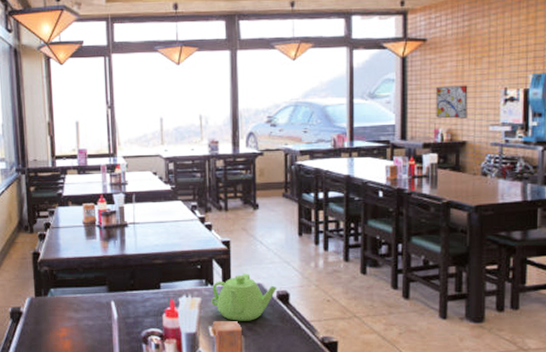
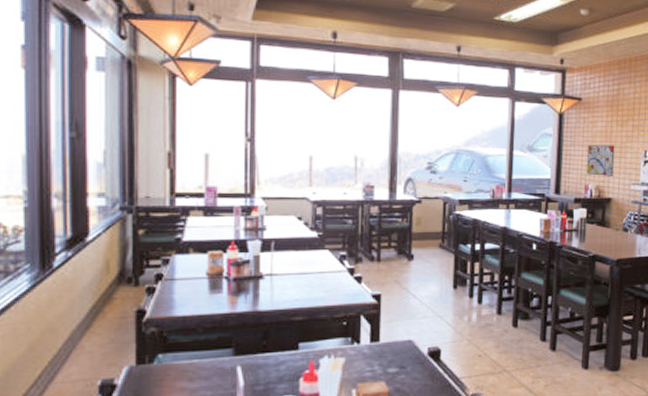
teapot: present [211,273,276,321] -> none [357,329,428,382]

